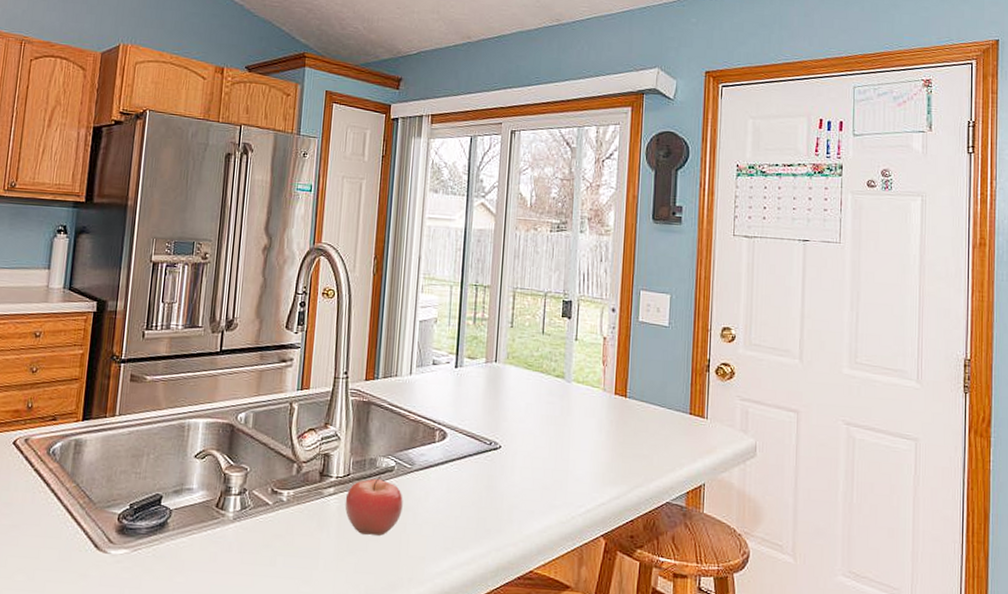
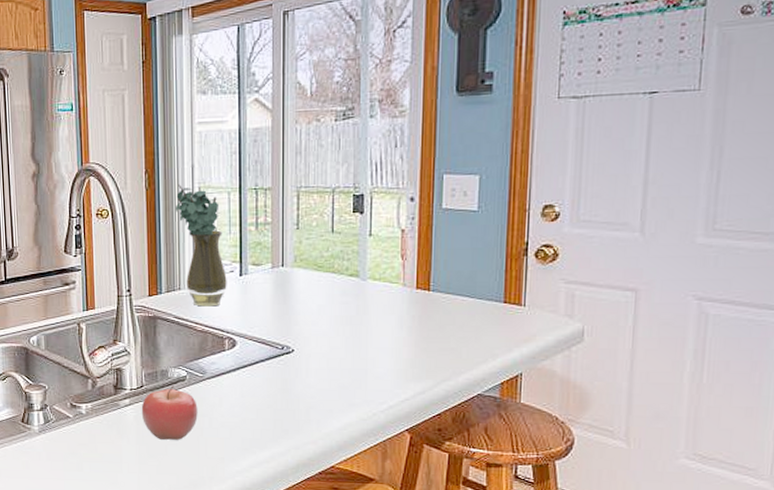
vase: none [399,273,443,396] -> present [175,184,227,307]

